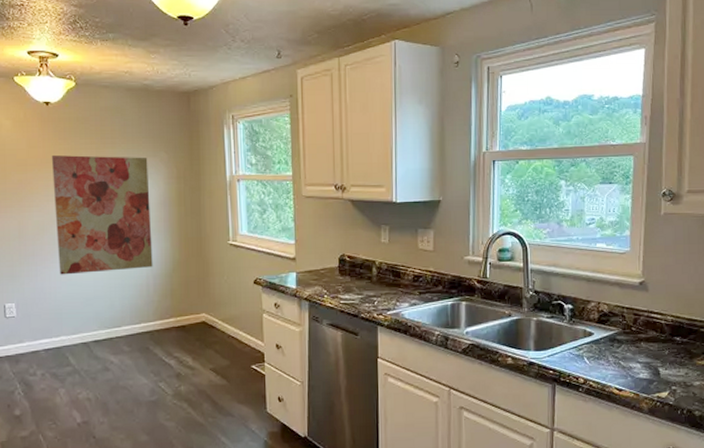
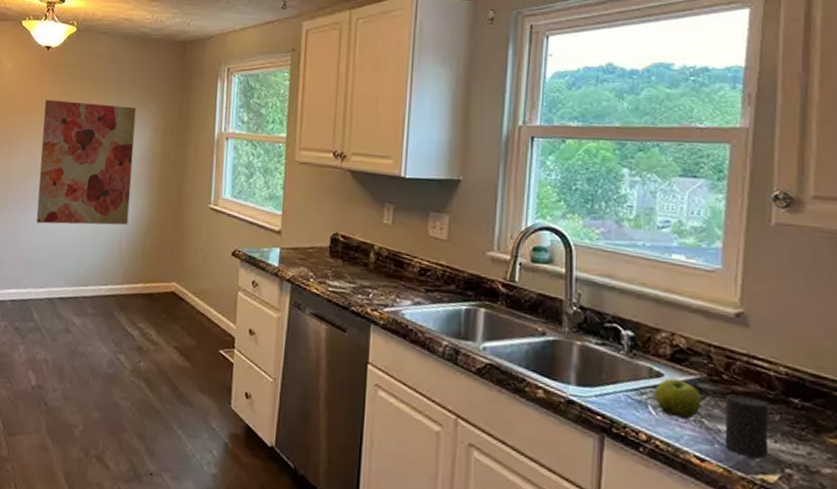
fruit: none [588,336,619,364] -> present [655,378,702,420]
cup: none [634,340,662,382] -> present [724,394,769,458]

